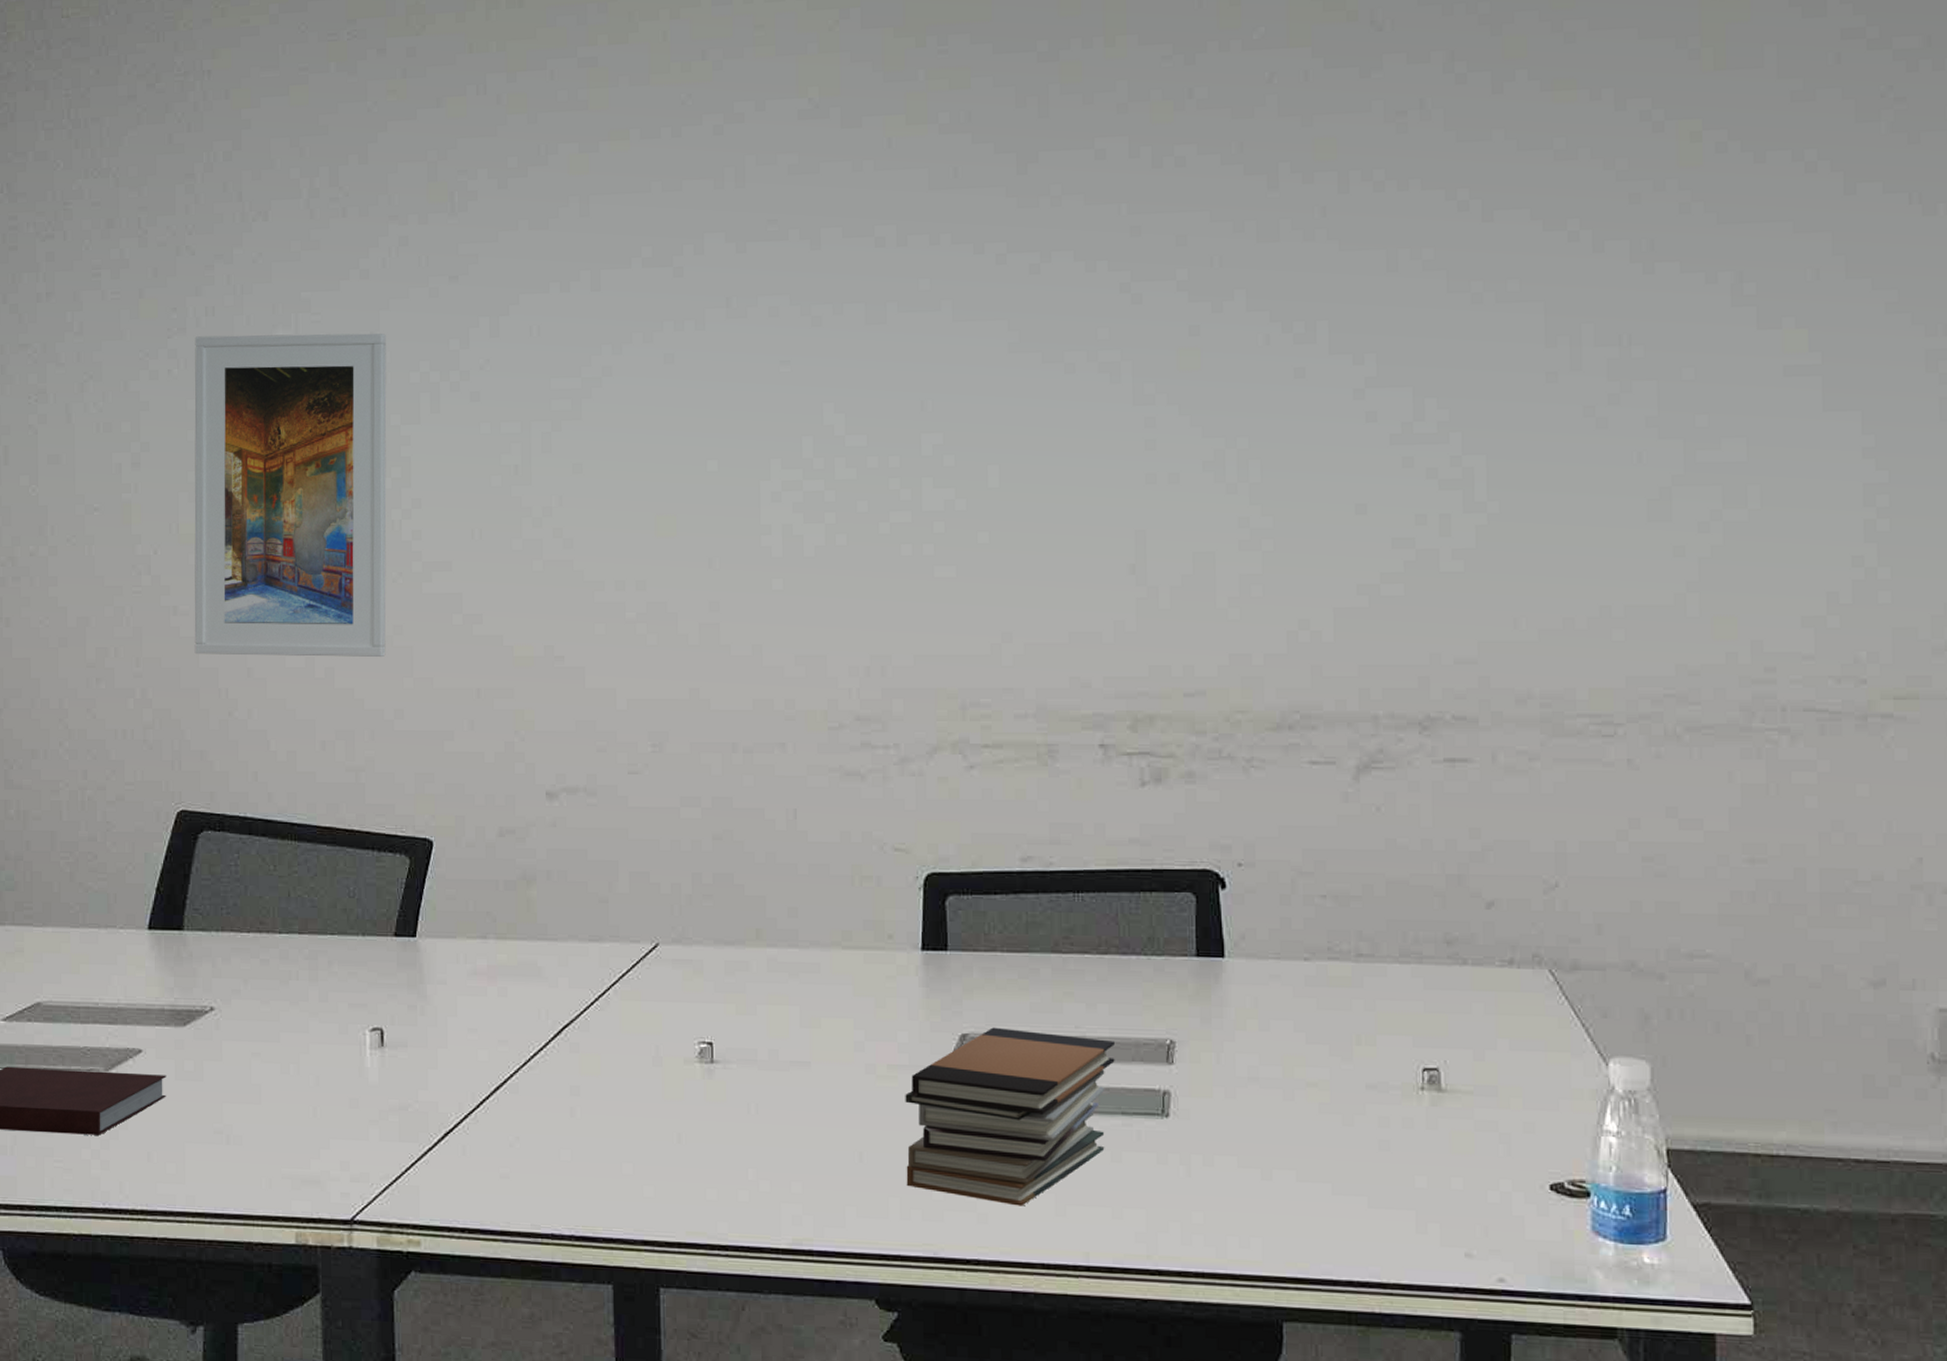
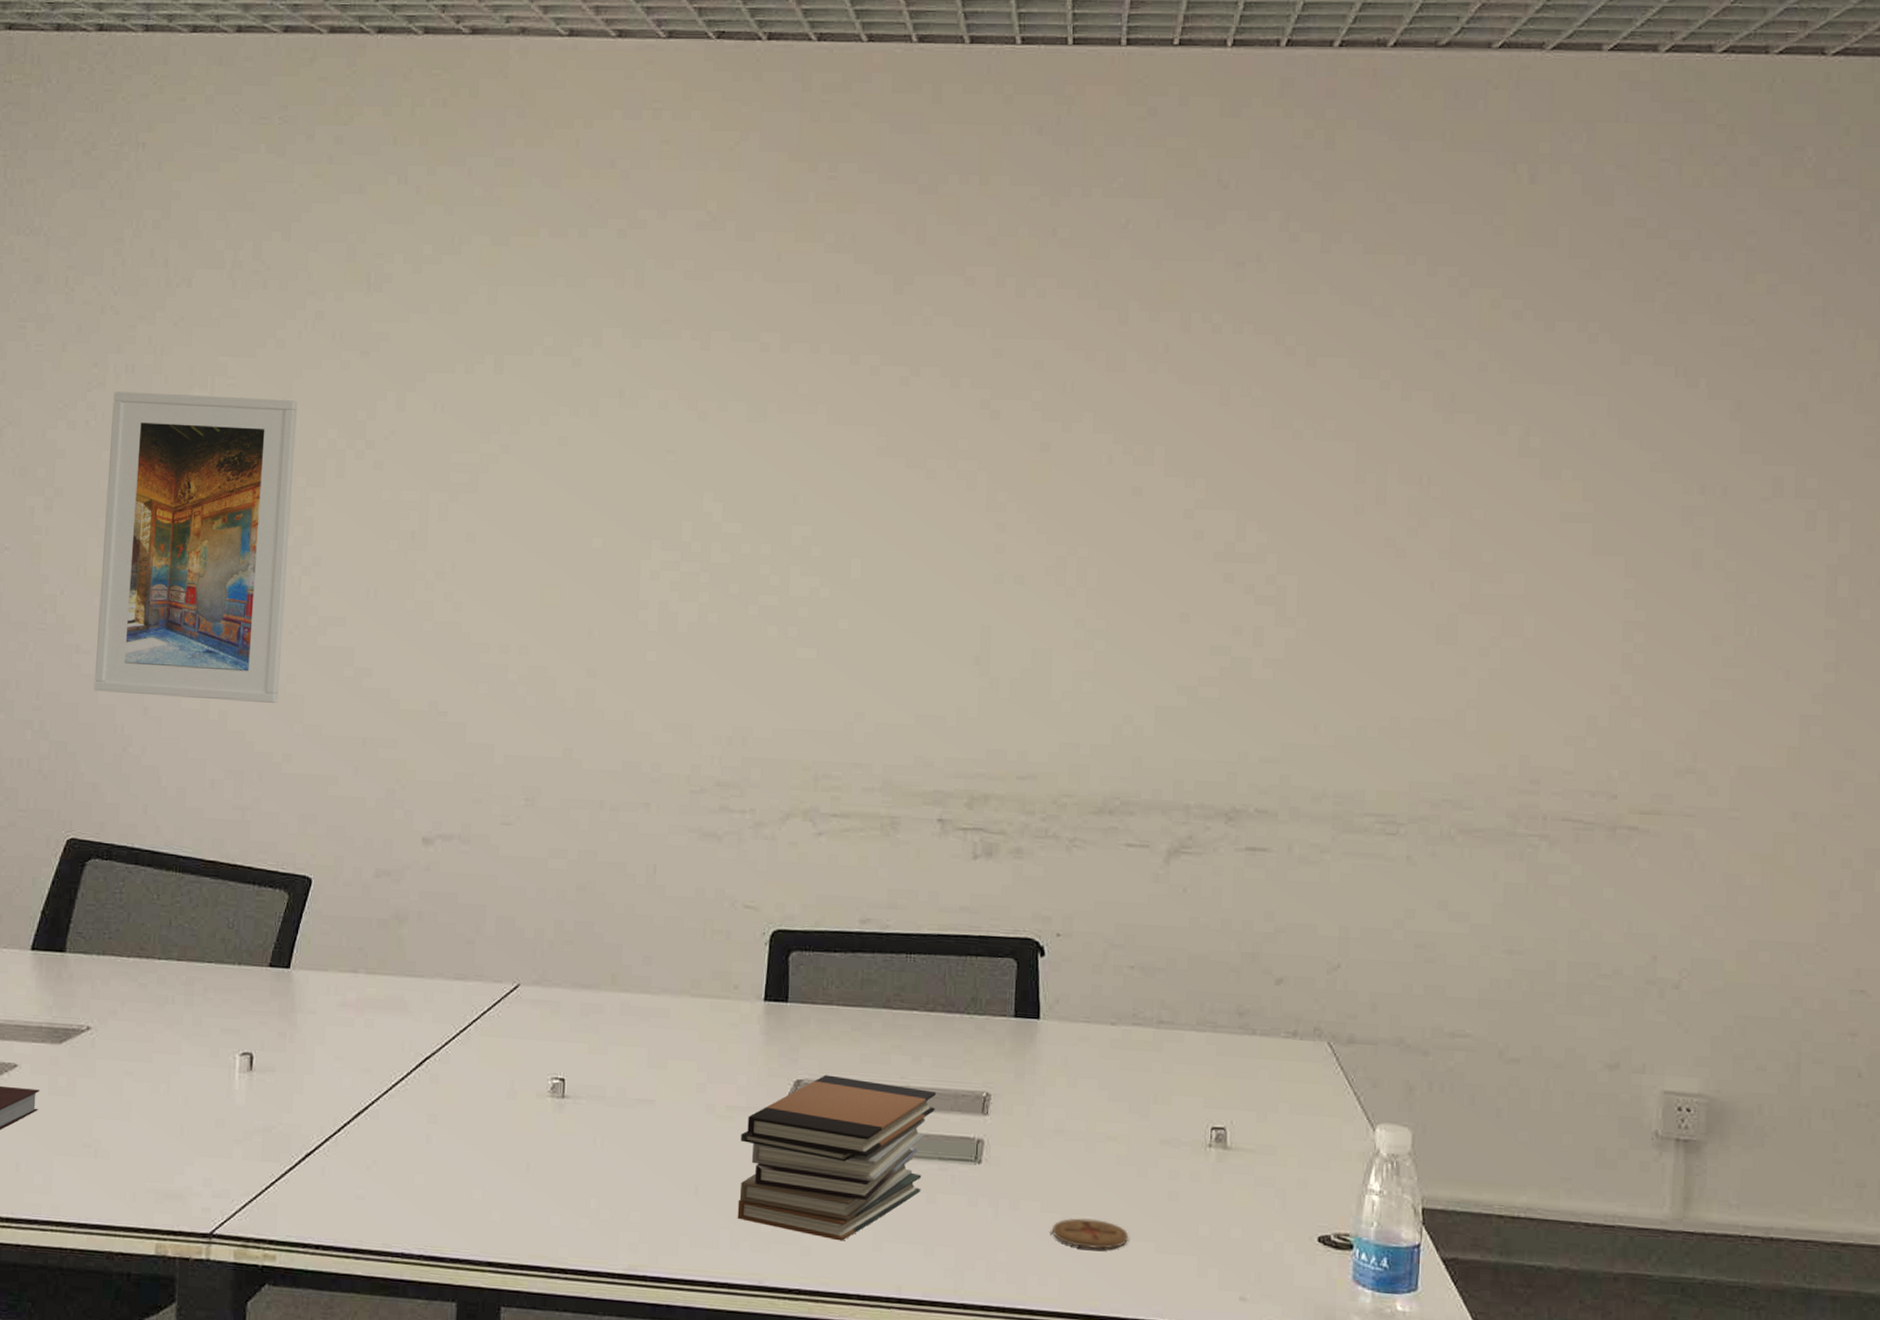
coaster: none [1252,1173,1338,1206] -> present [1053,1218,1129,1249]

